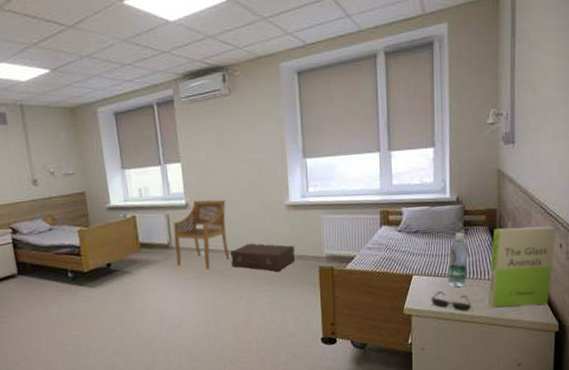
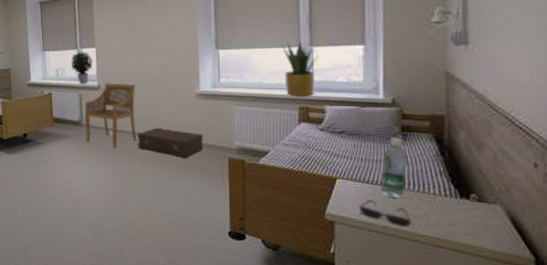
potted plant: none [155,168,179,205] -> present [71,52,93,85]
planter: none [363,144,395,201] -> present [281,39,318,96]
book: present [487,226,557,308] -> none [432,138,529,233]

